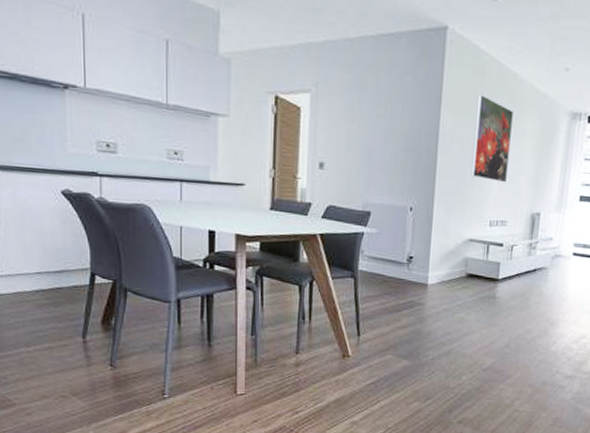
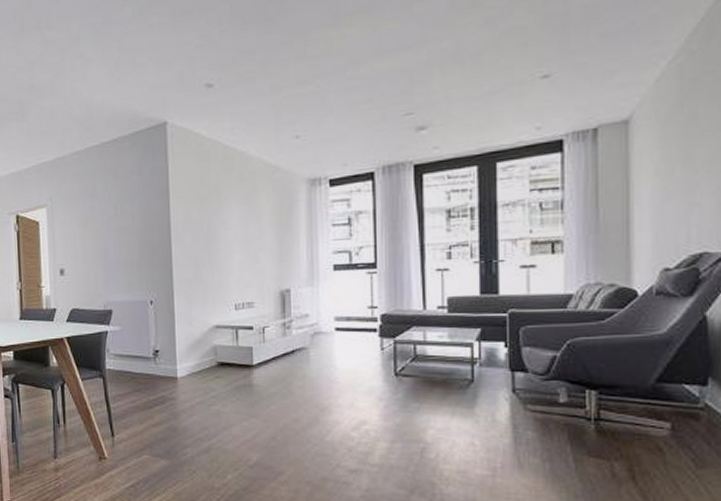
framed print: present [470,94,513,183] -> none [205,179,247,263]

